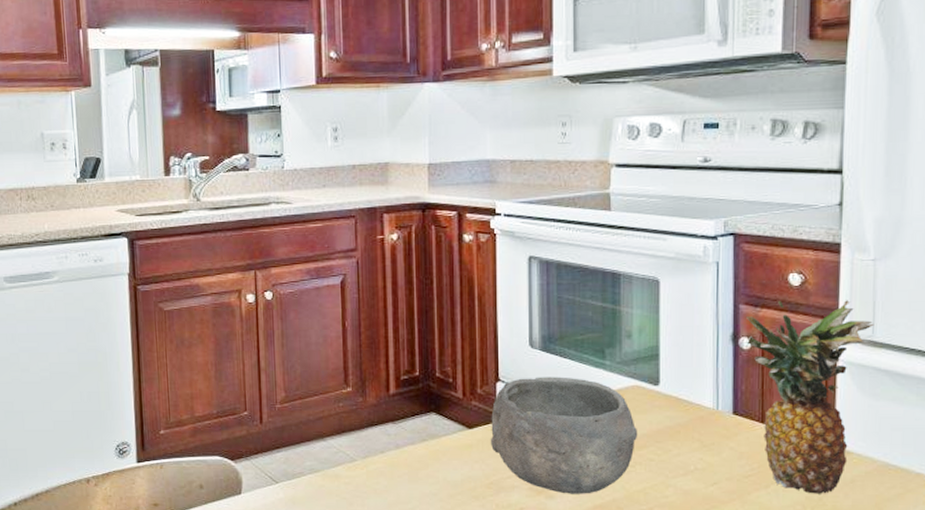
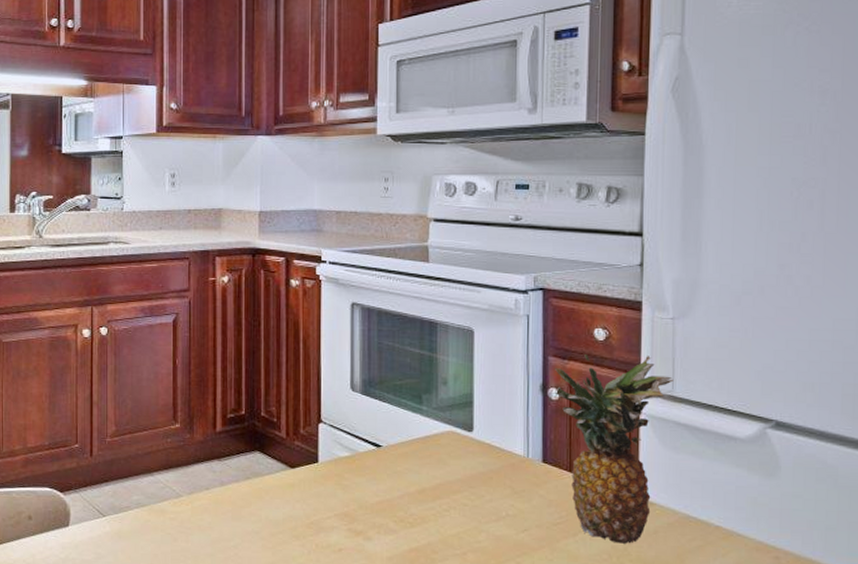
bowl: present [490,376,638,494] -> none [311,419,453,537]

